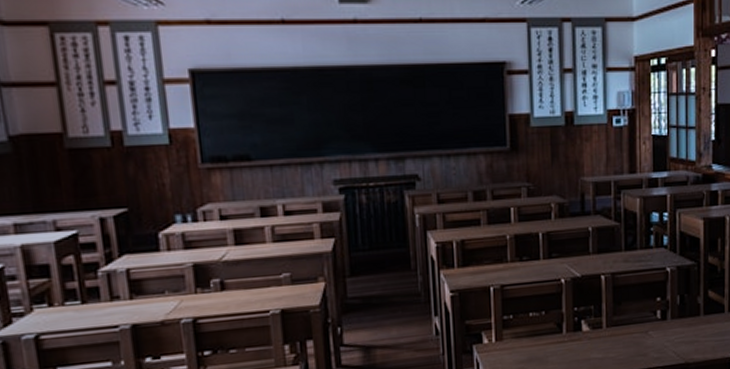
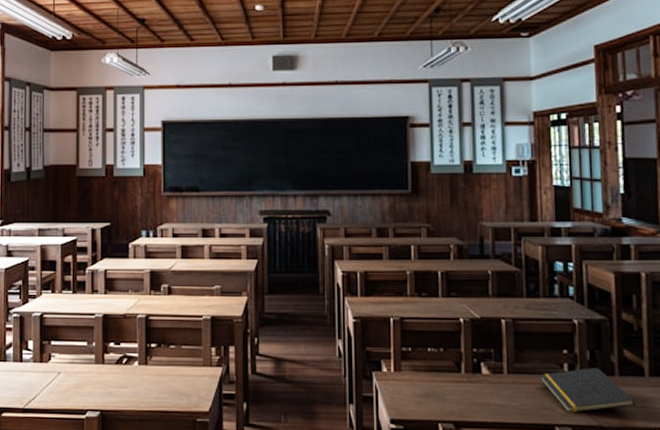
notepad: none [635,310,717,355] -> present [540,367,637,412]

